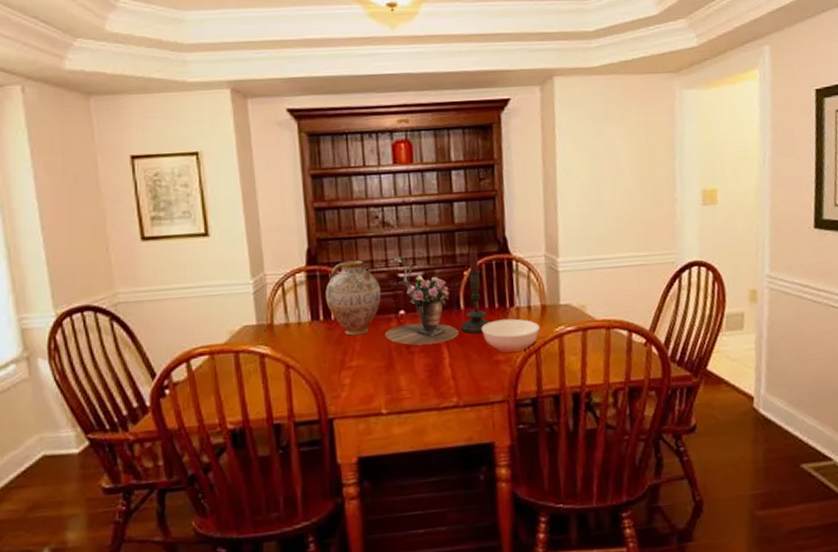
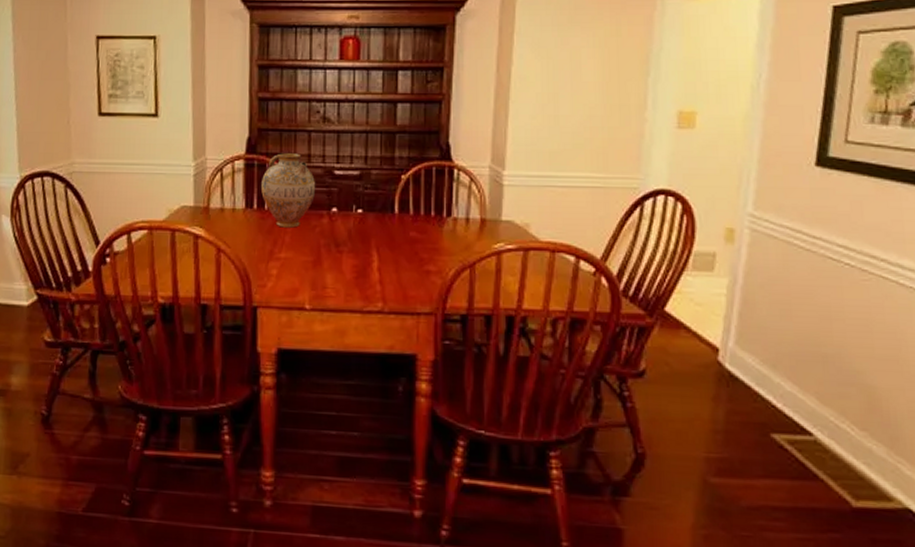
flower arrangement: present [385,257,460,345] -> none [315,154,391,246]
candle: present [460,248,490,335] -> none [393,152,424,241]
bowl: present [481,318,540,354] -> none [414,229,477,265]

